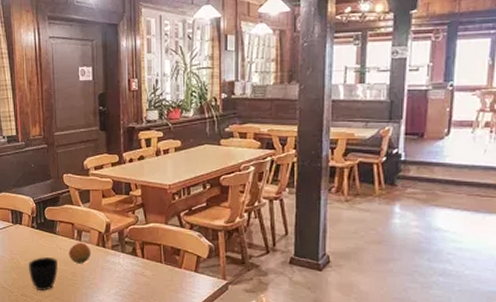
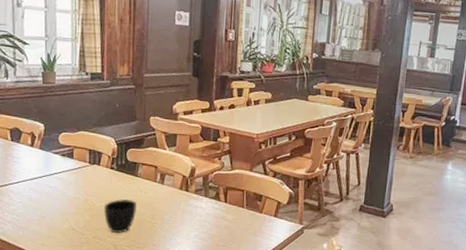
fruit: present [69,242,91,264] -> none [149,185,174,207]

